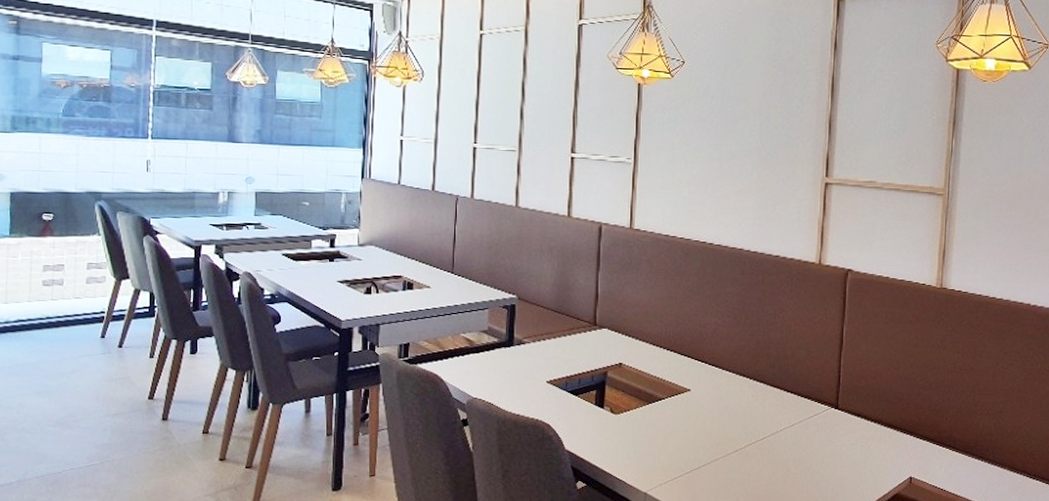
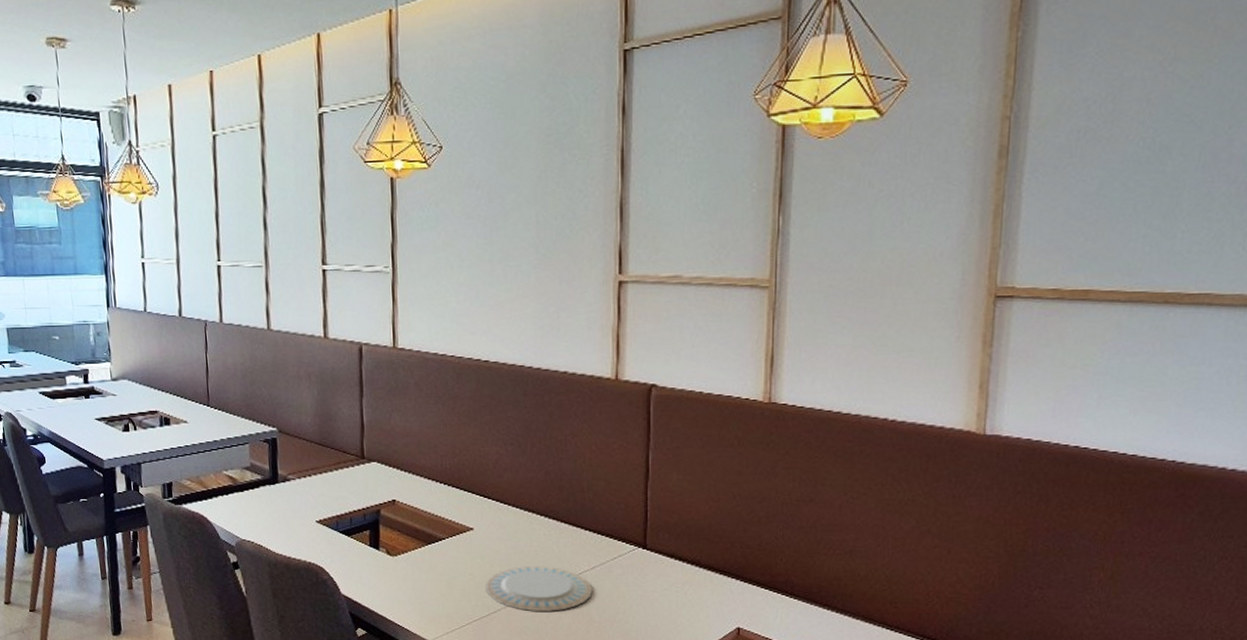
plate: none [697,423,791,464] -> present [484,565,593,612]

